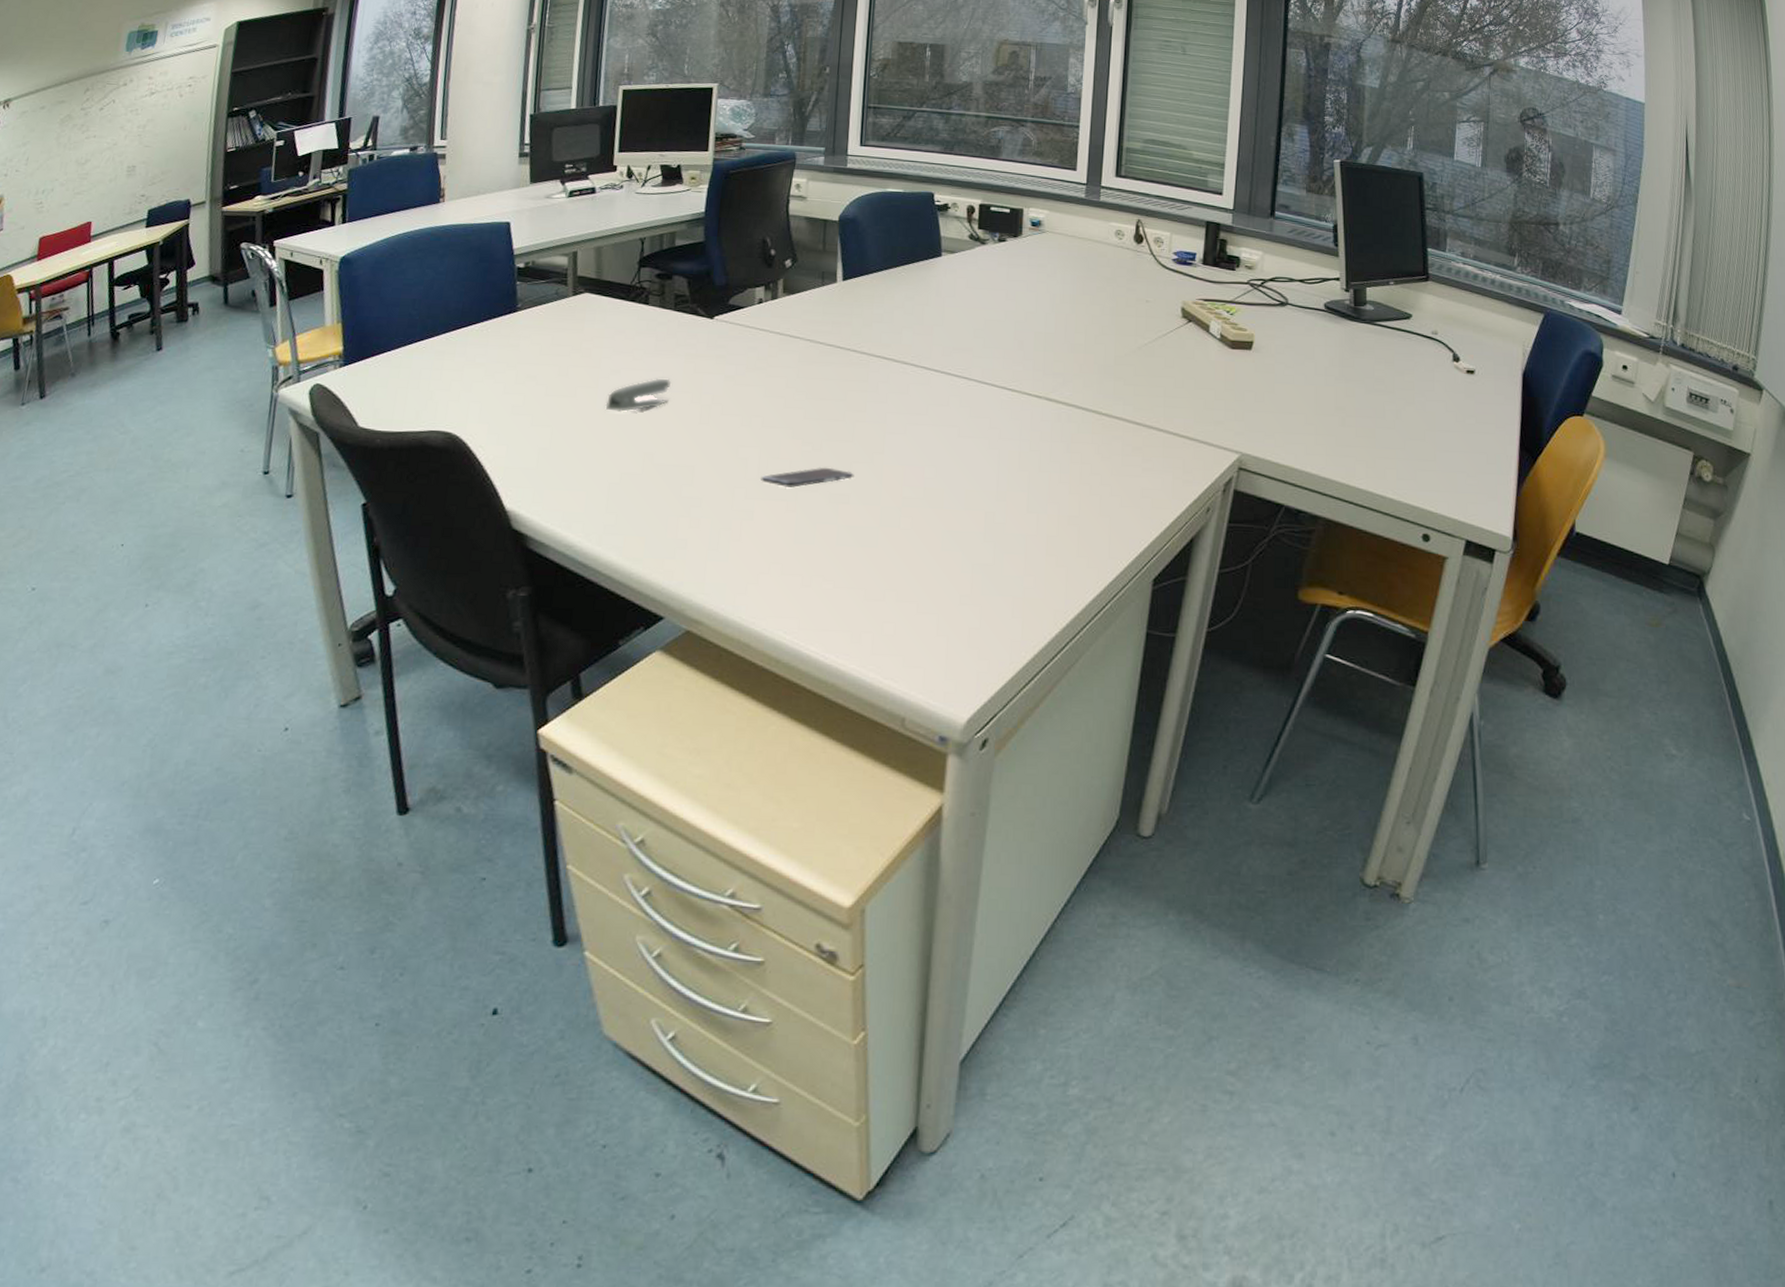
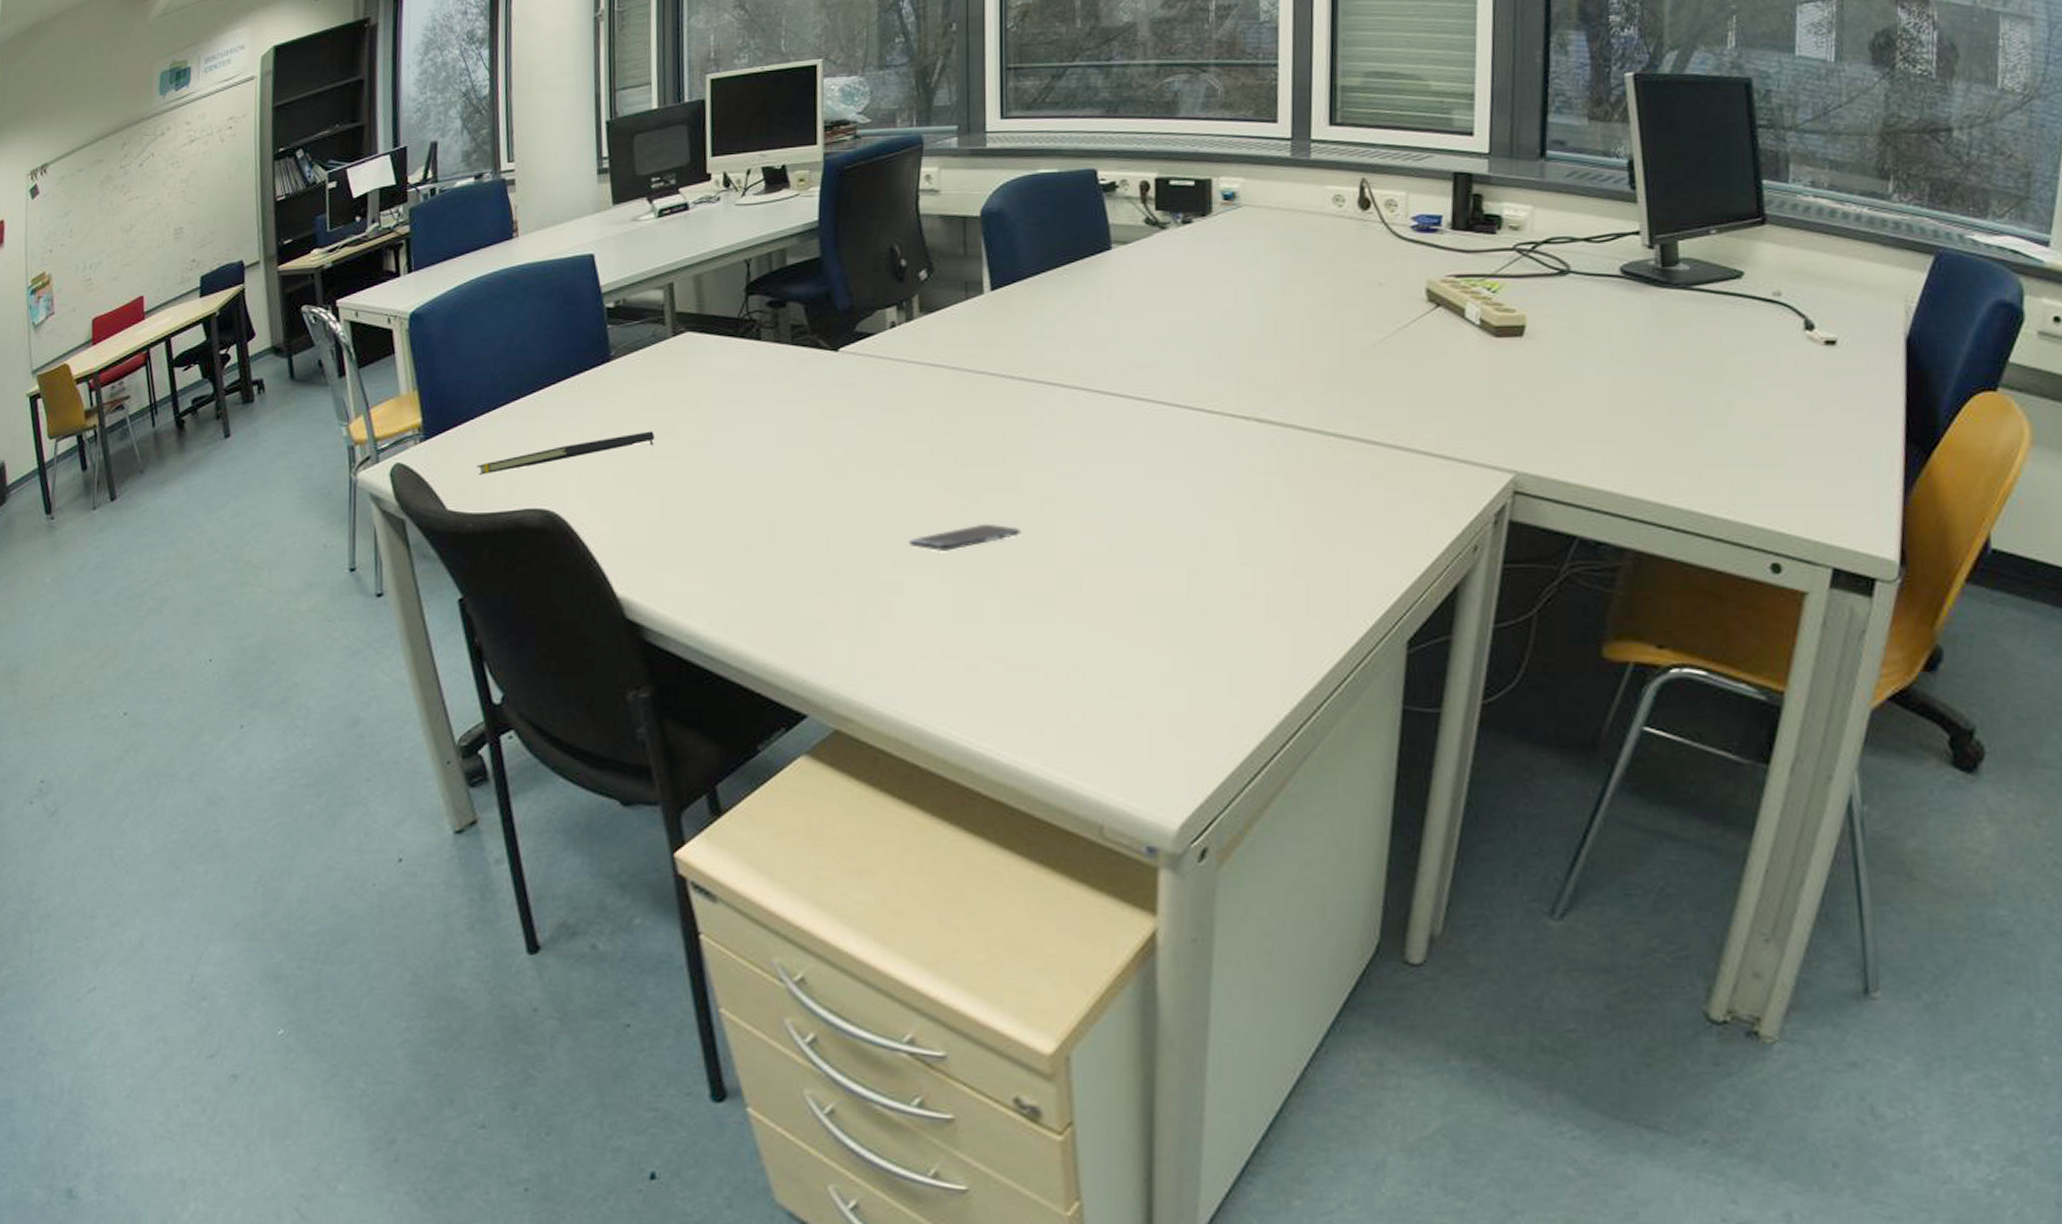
notepad: none [389,372,551,399] -> present [477,431,655,475]
stapler: present [605,378,672,412] -> none [720,428,795,472]

